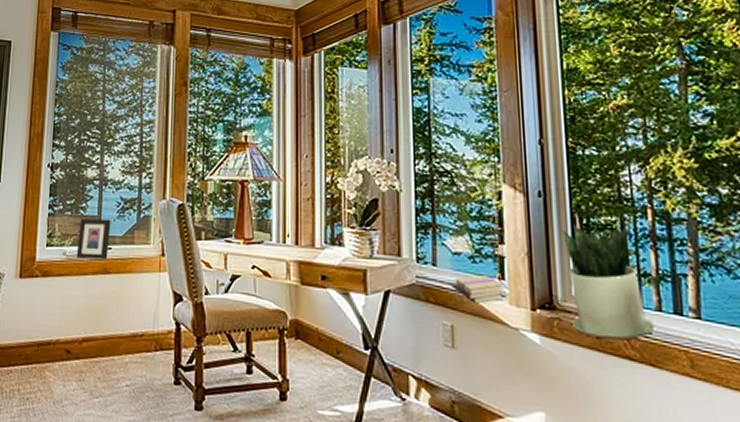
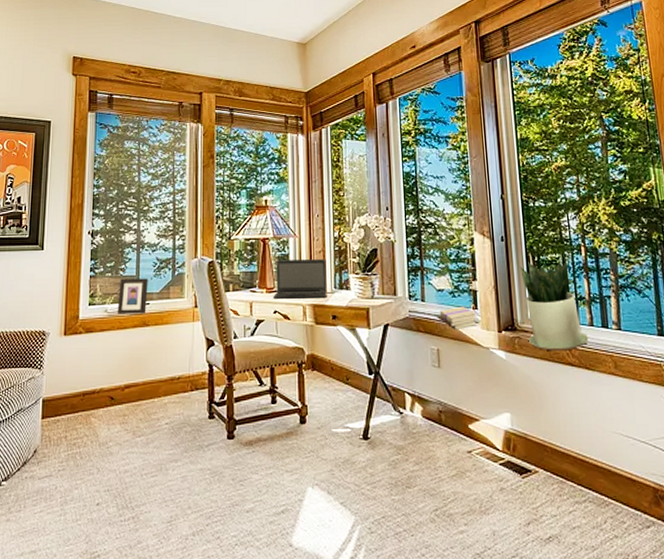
laptop: none [252,205,316,254] -> present [274,259,327,299]

